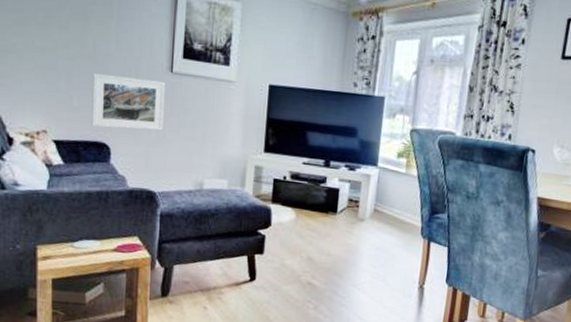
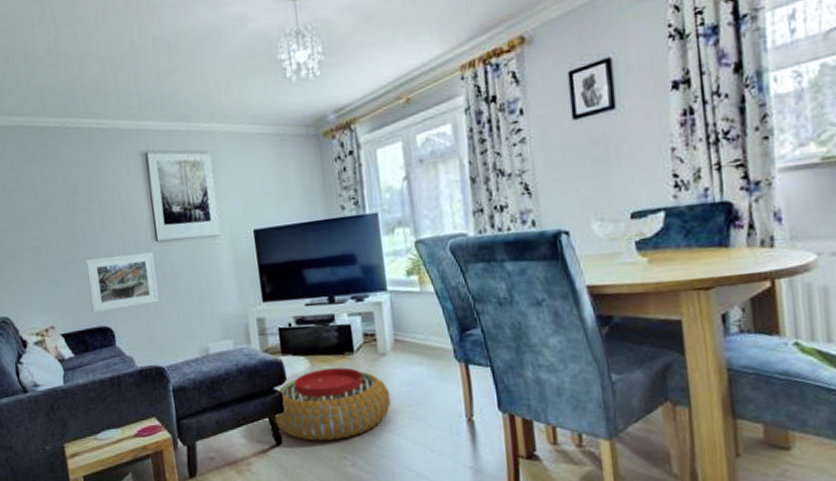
pouf: none [251,222,361,285] -> present [273,367,391,441]

